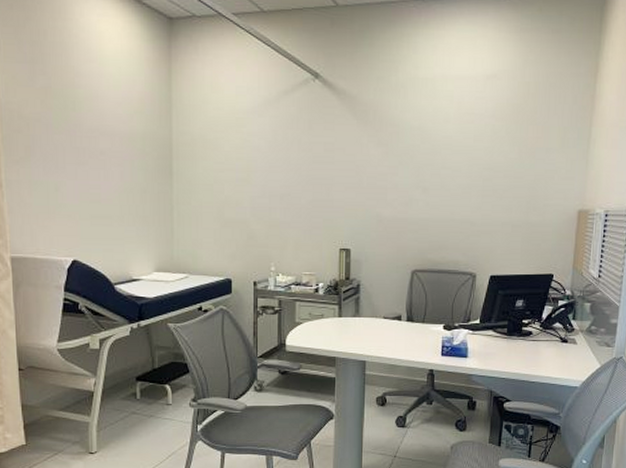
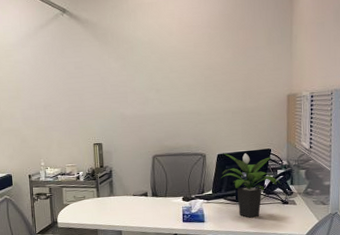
potted plant: none [492,274,563,356] -> present [221,153,282,218]

